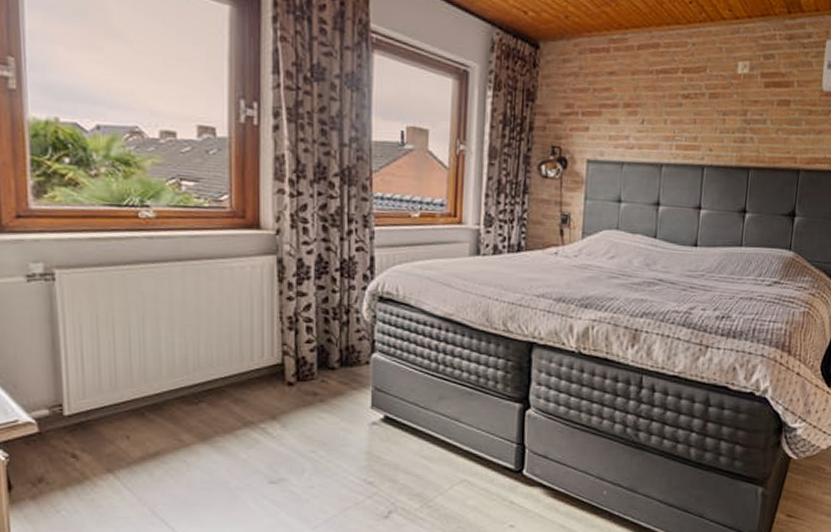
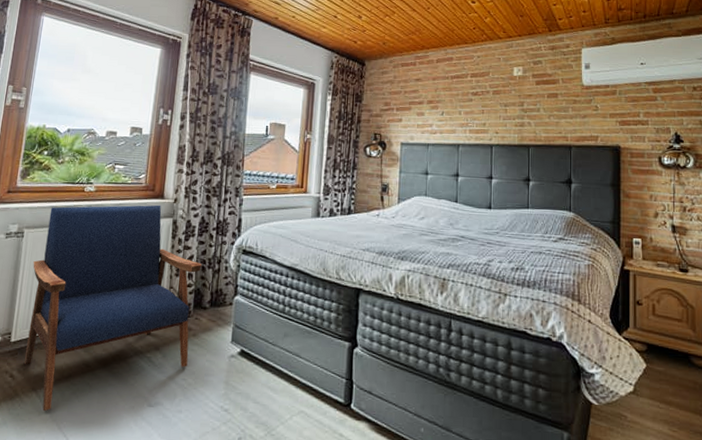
armchair: none [77,237,324,495] -> present [24,205,202,412]

